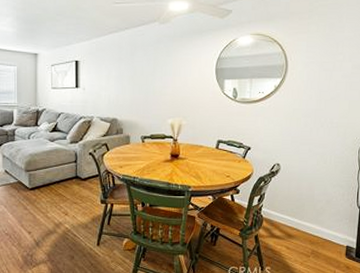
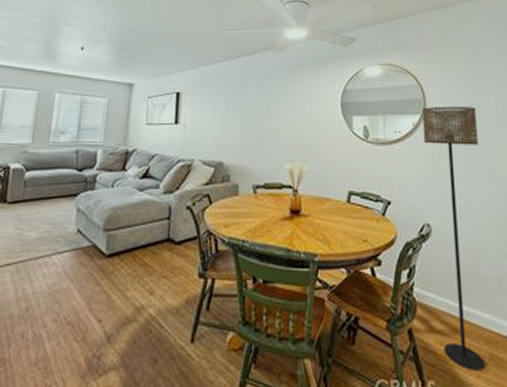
floor lamp: none [280,70,329,261] -> present [422,106,486,371]

